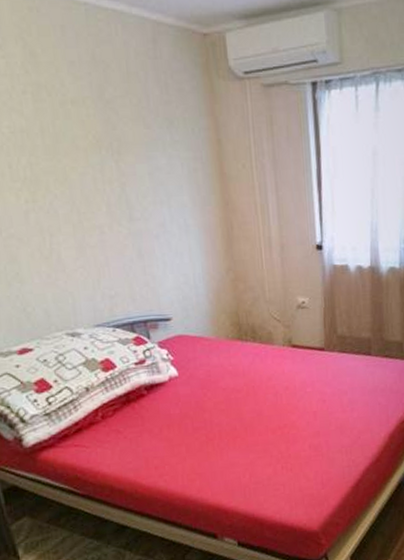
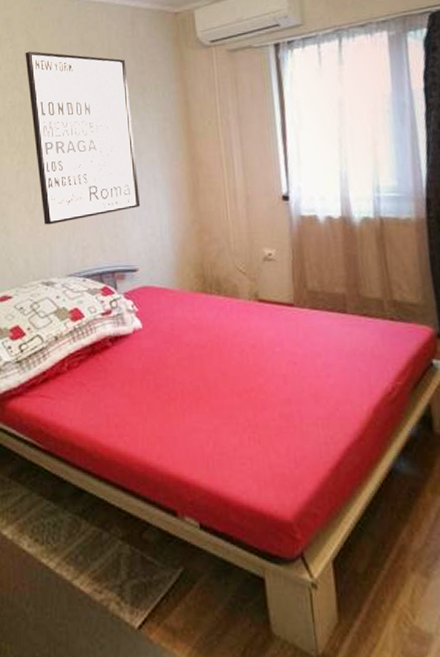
wall art: none [21,64,171,272] -> present [25,51,140,225]

